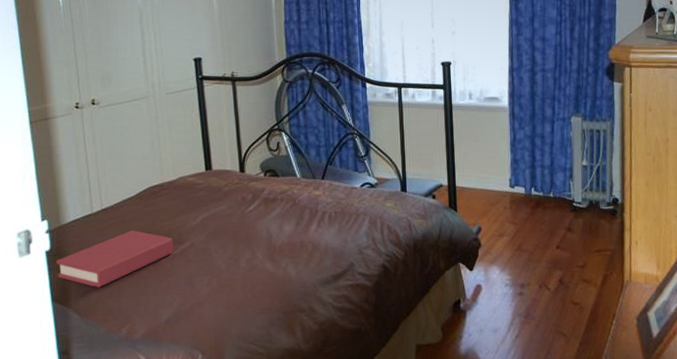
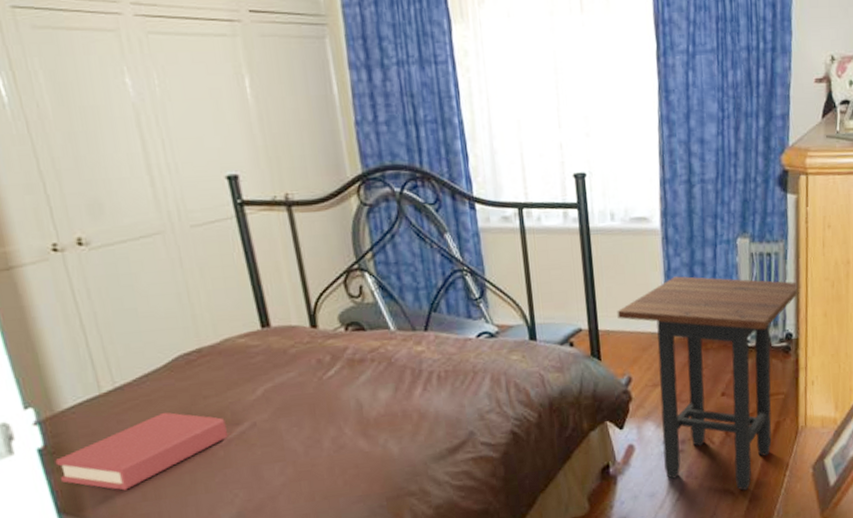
side table: none [471,146,624,334] -> present [617,276,799,490]

